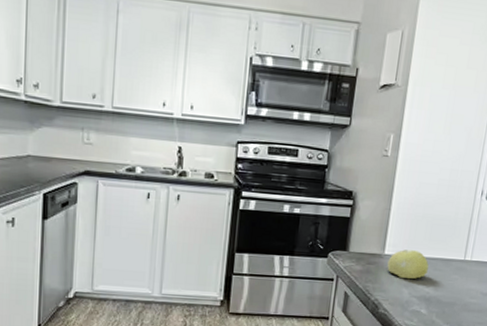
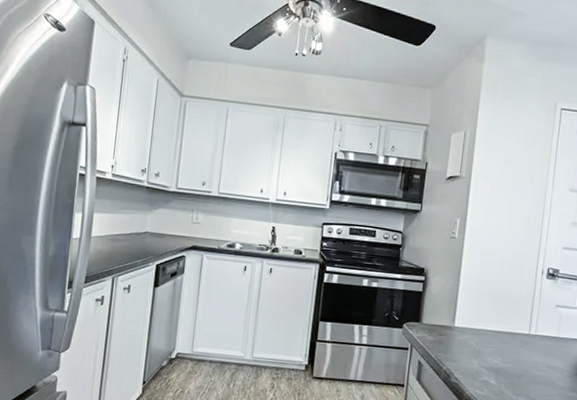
fruit: present [387,249,429,280] -> none [457,322,496,351]

